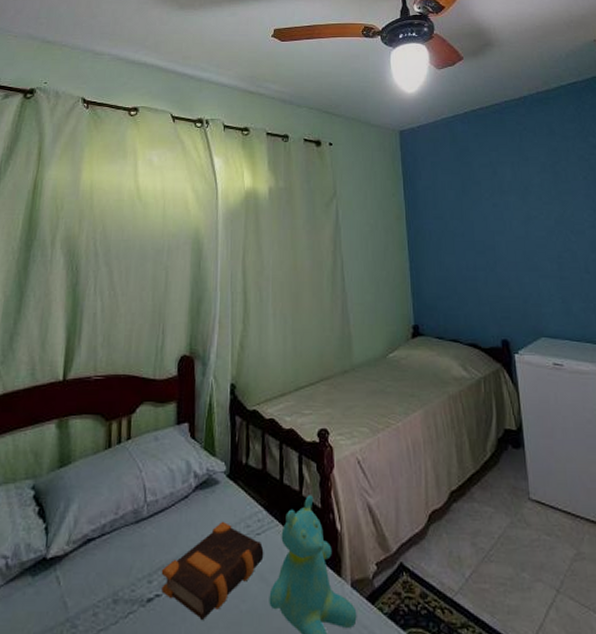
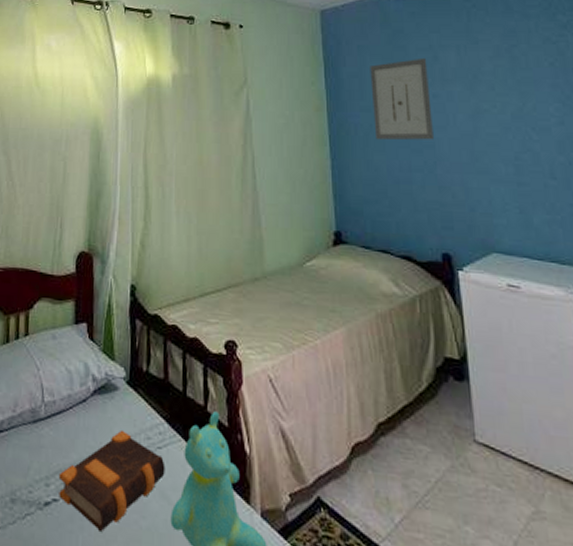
wall art: none [441,172,494,244] -> present [370,57,434,141]

